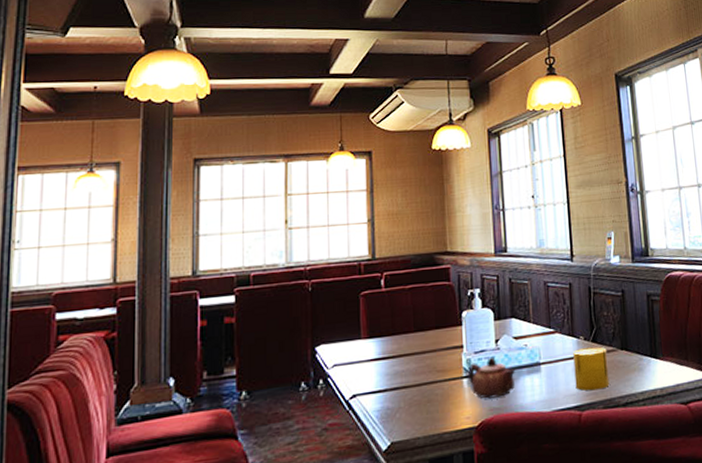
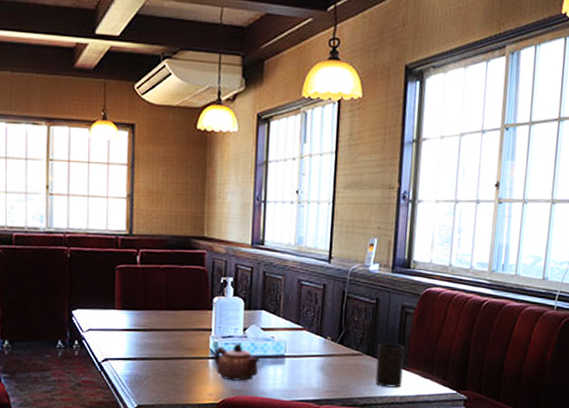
cup: present [573,346,610,391] -> none [316,348,353,389]
cup: none [630,333,660,381] -> present [375,343,404,388]

